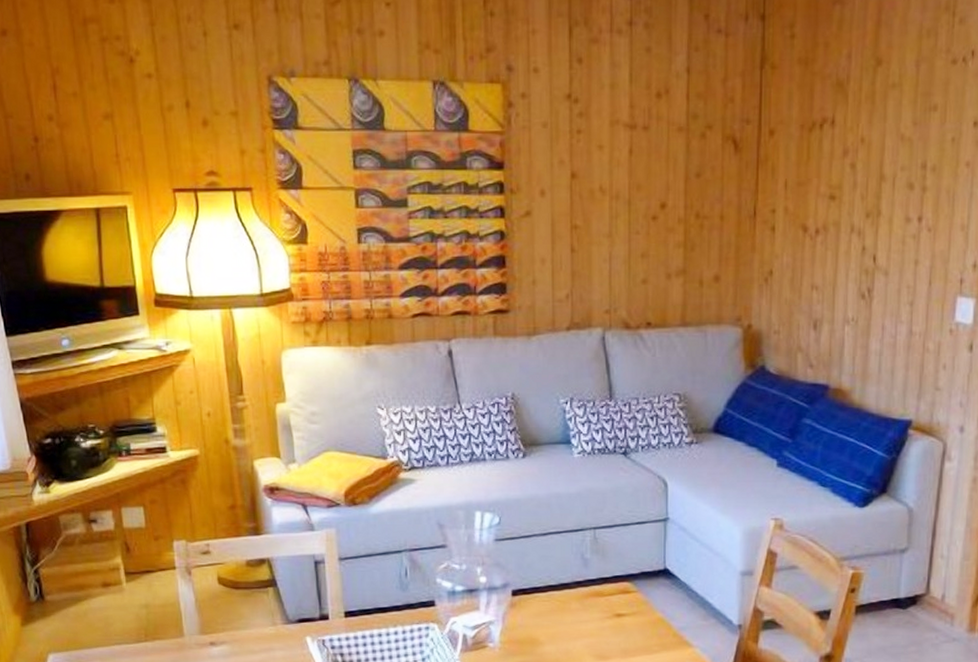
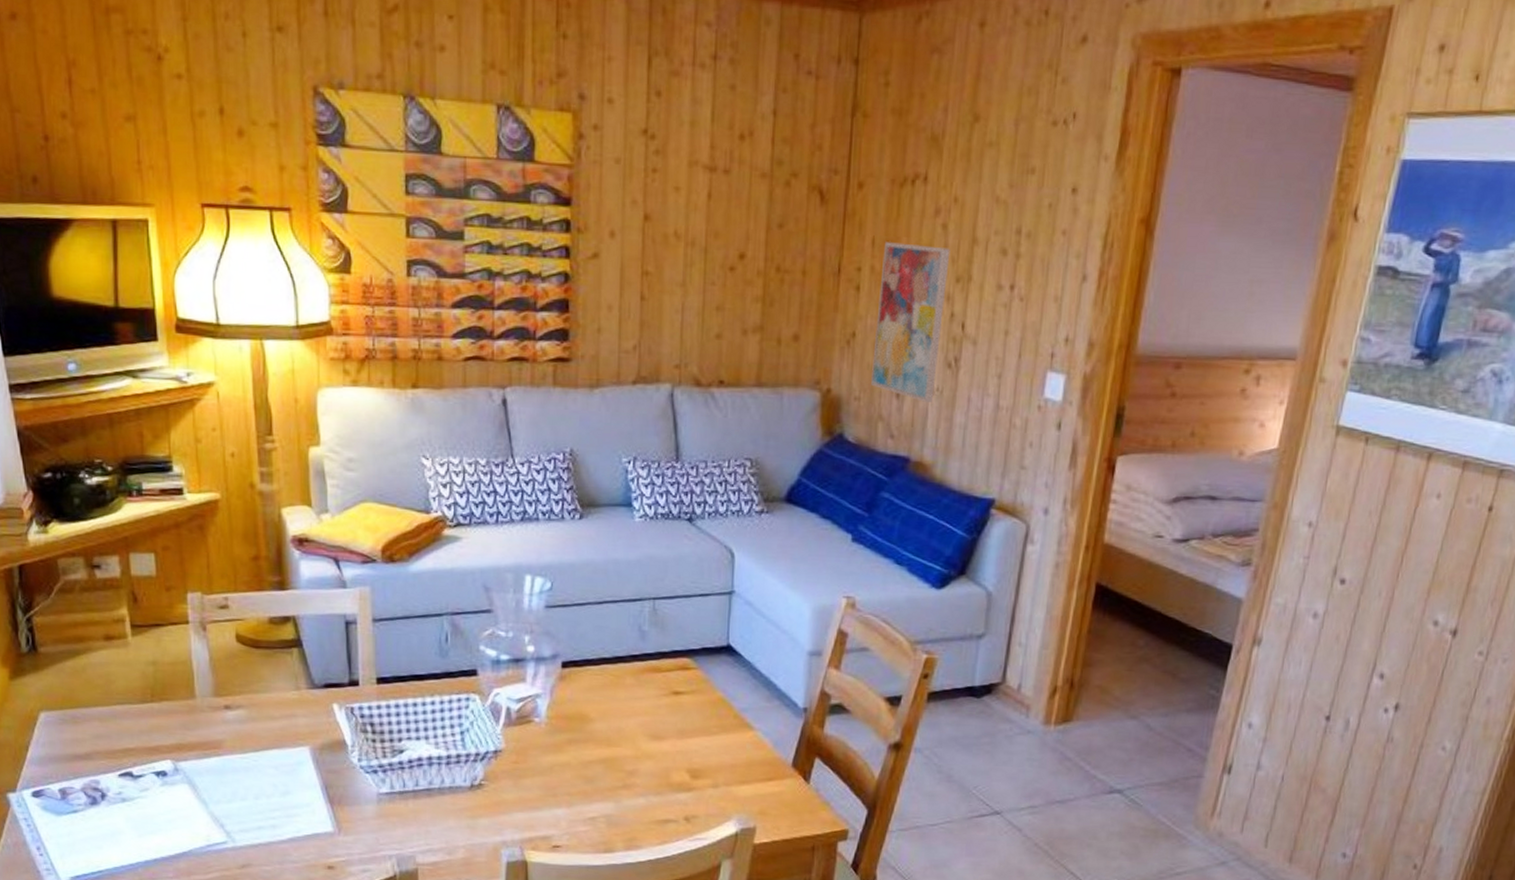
wall art: none [789,184,859,333] -> present [871,242,951,403]

